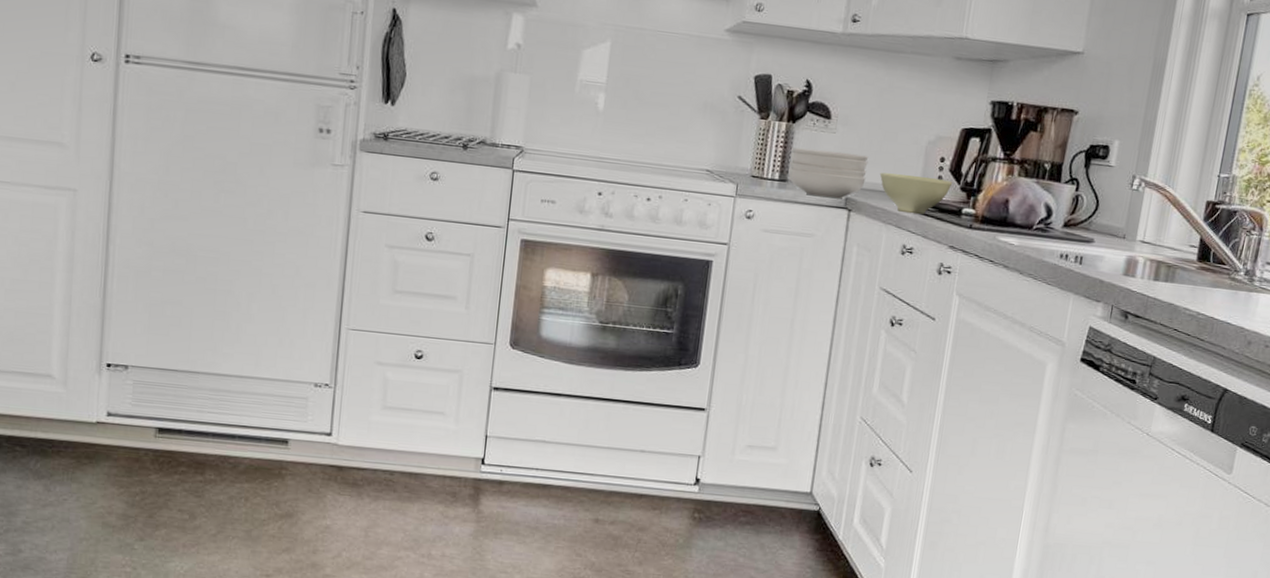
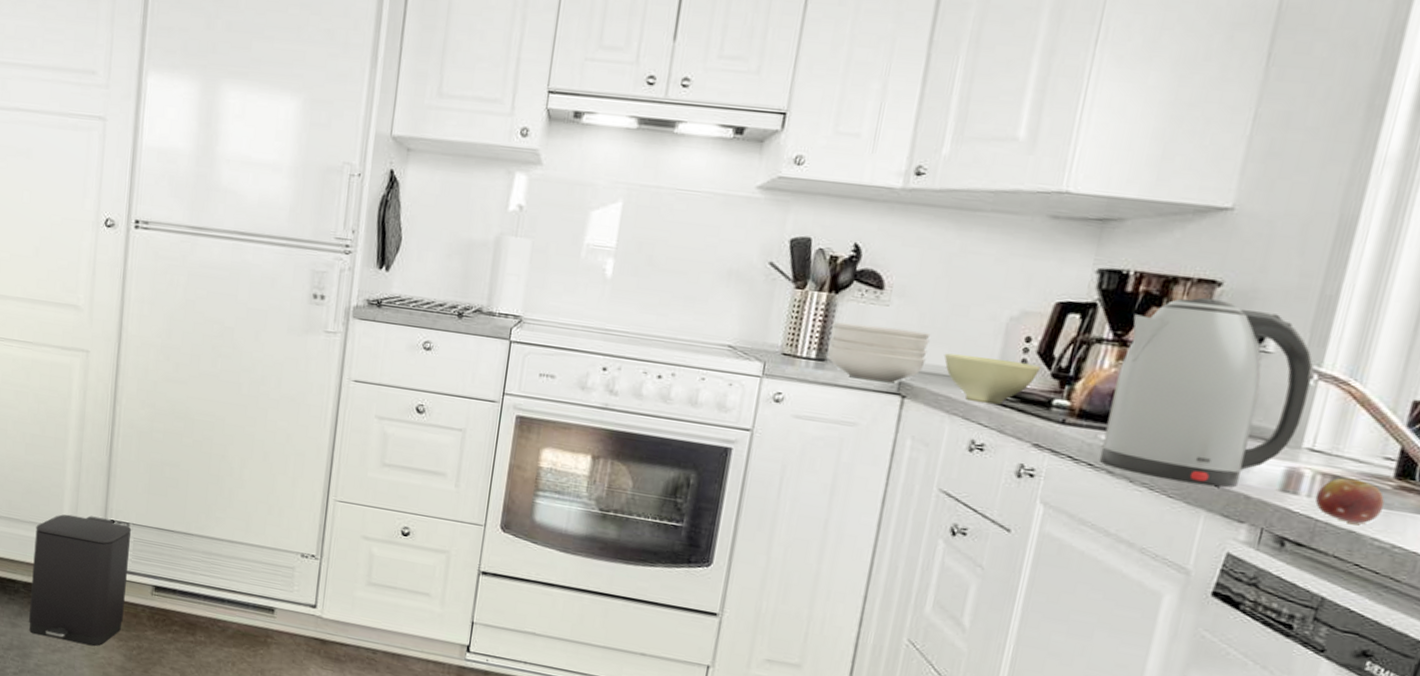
pedal bin: none [14,361,131,496] -> present [29,514,132,646]
kettle: none [997,123,1142,275] -> present [1098,297,1313,488]
fruit: none [1146,262,1192,298] -> present [1315,477,1385,524]

